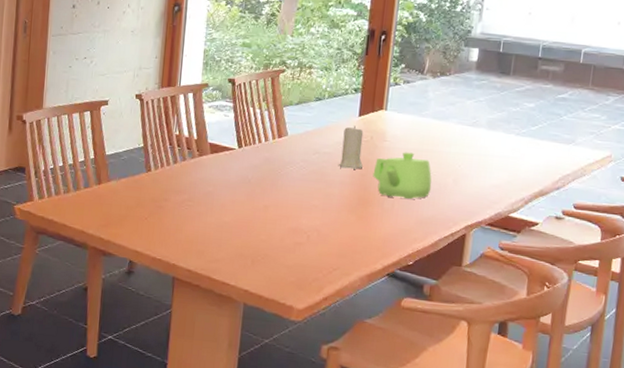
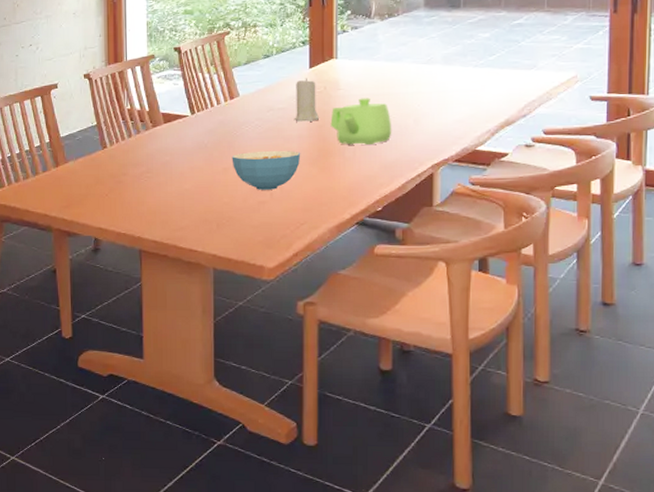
cereal bowl: none [273,192,342,232] -> present [232,150,301,190]

